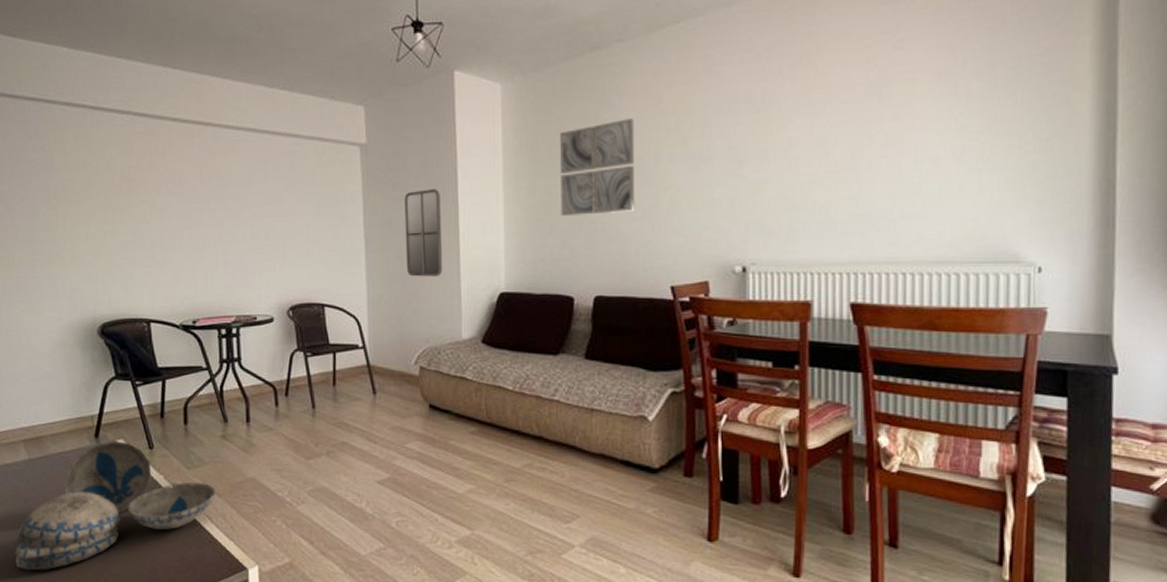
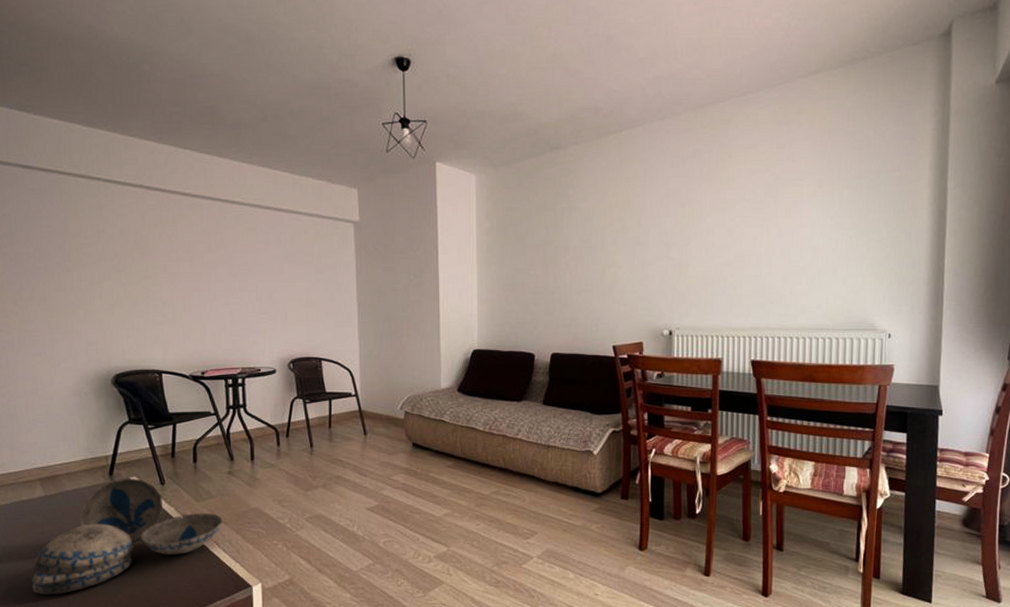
home mirror: present [404,189,443,277] -> none [392,262,425,336]
wall art: present [559,118,635,217] -> none [524,208,586,288]

